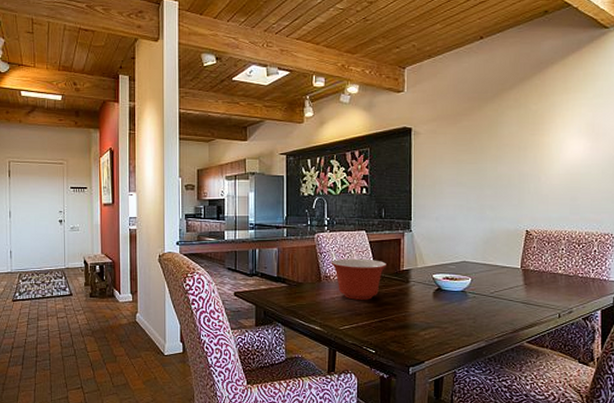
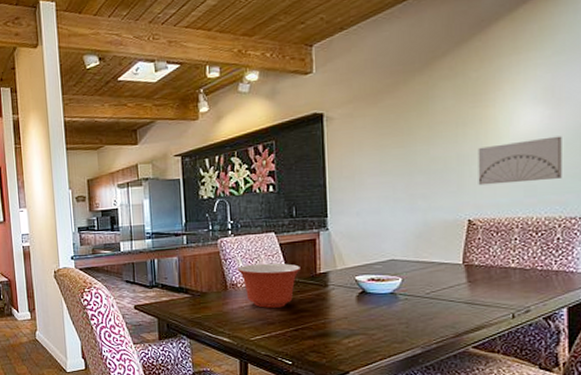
wall art: none [535,165,599,201] -> present [478,136,562,186]

